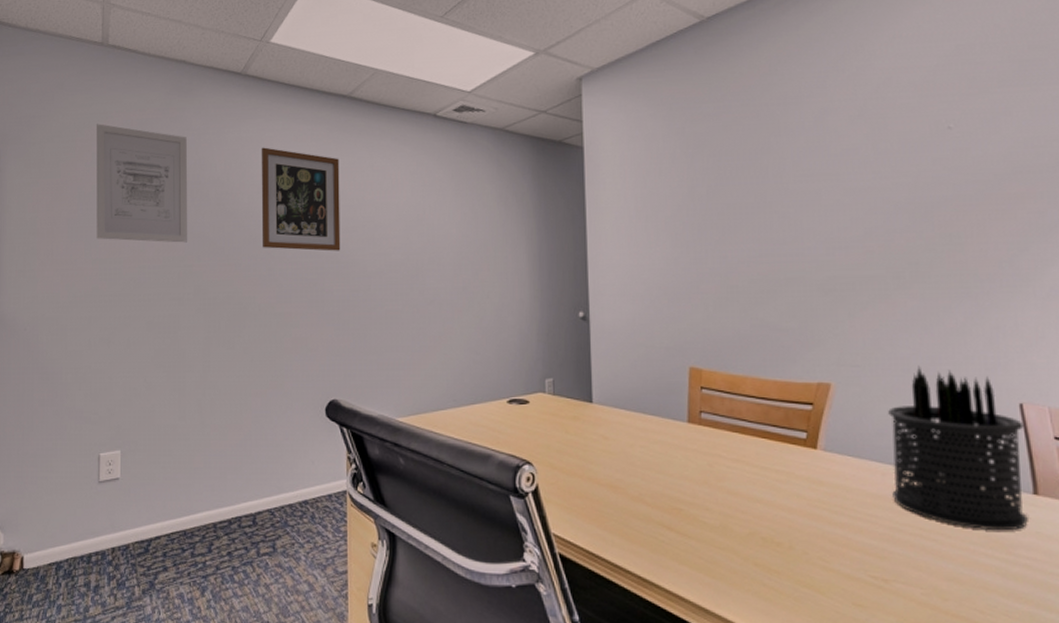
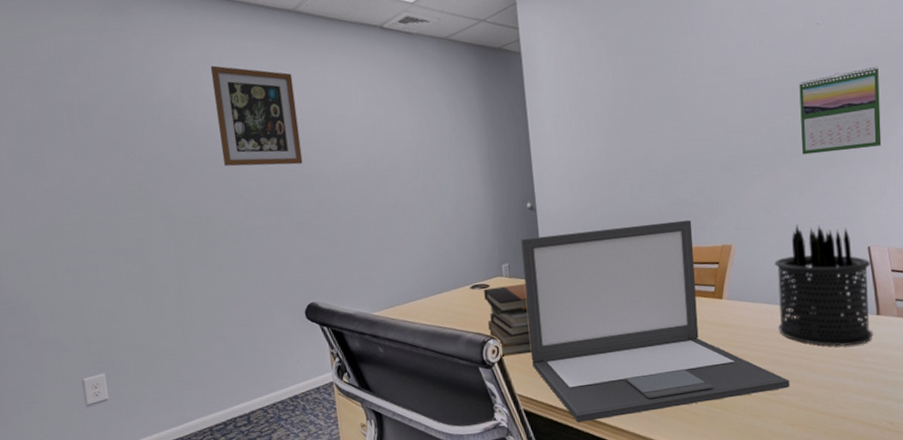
wall art: present [96,124,188,243] -> none [25,48,146,169]
book stack: none [522,404,575,487] -> present [484,284,533,357]
laptop: none [569,348,908,580] -> present [521,220,790,423]
calendar: none [923,181,1038,282] -> present [799,66,882,155]

